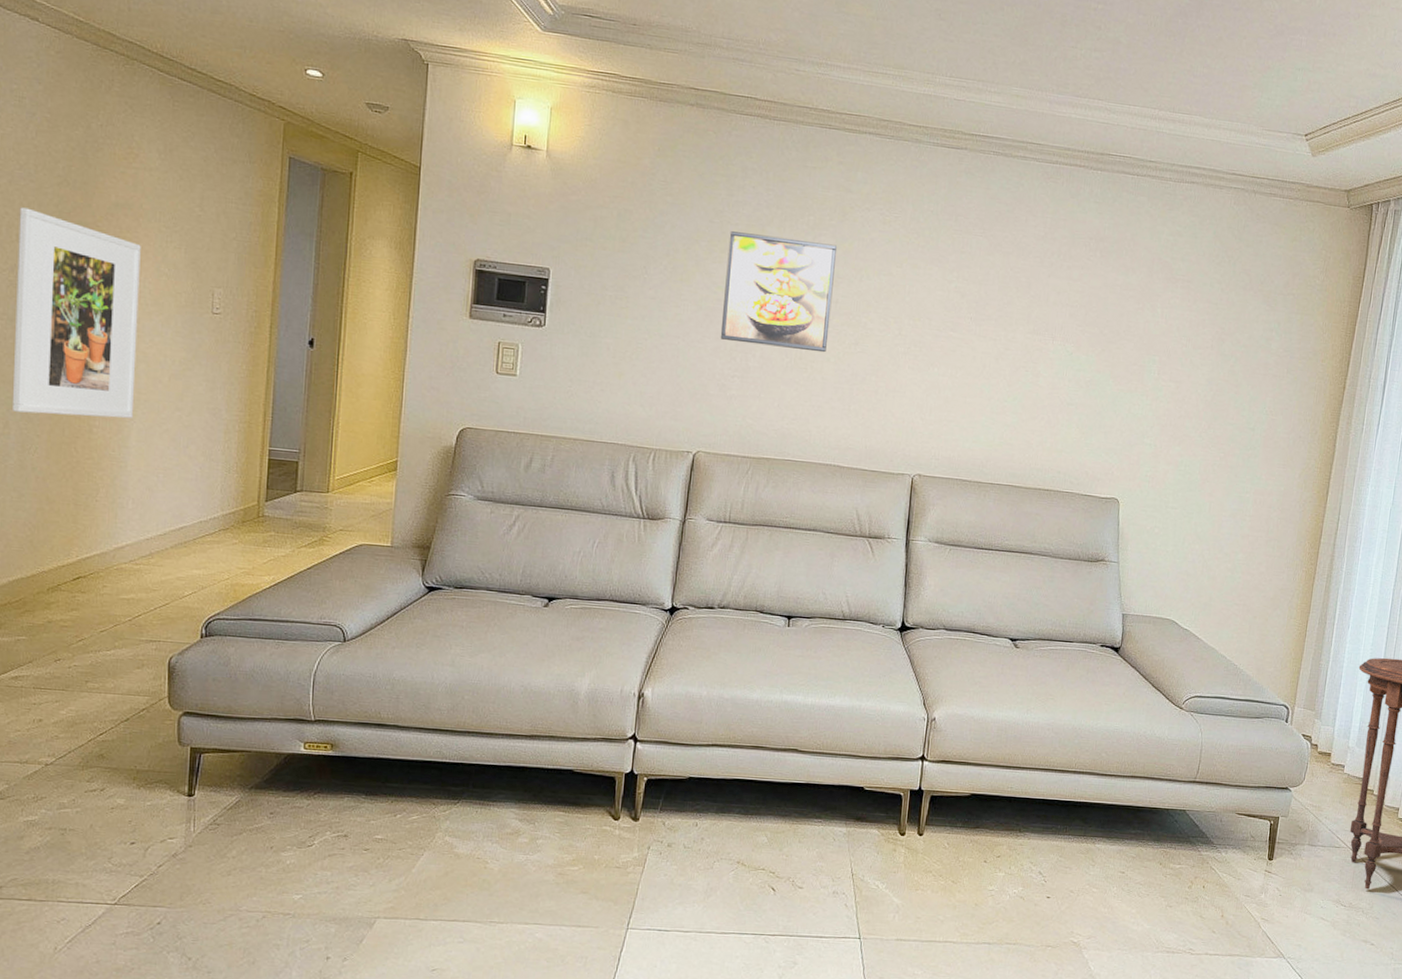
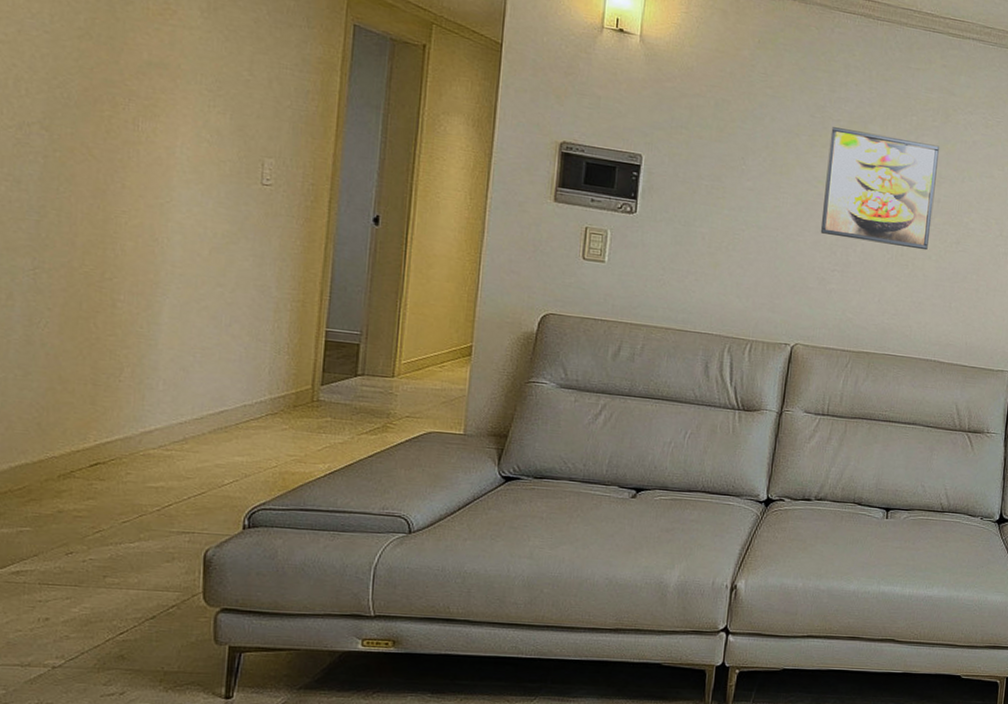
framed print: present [11,207,141,418] -> none [17,59,178,293]

